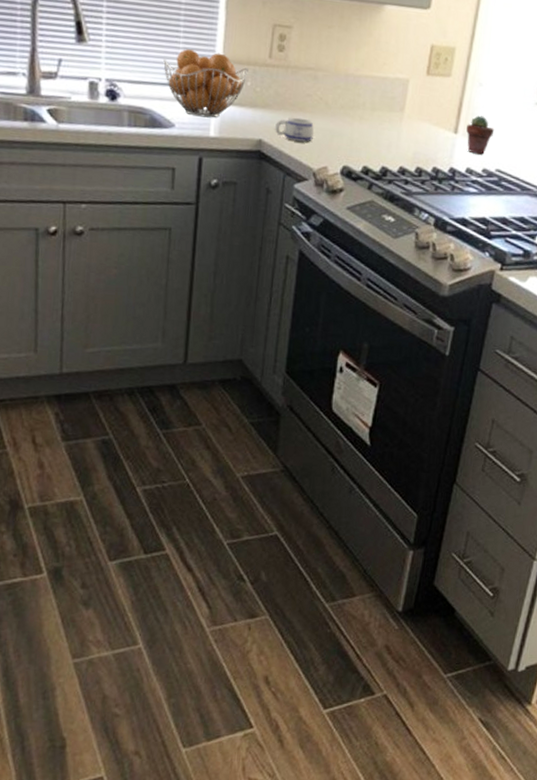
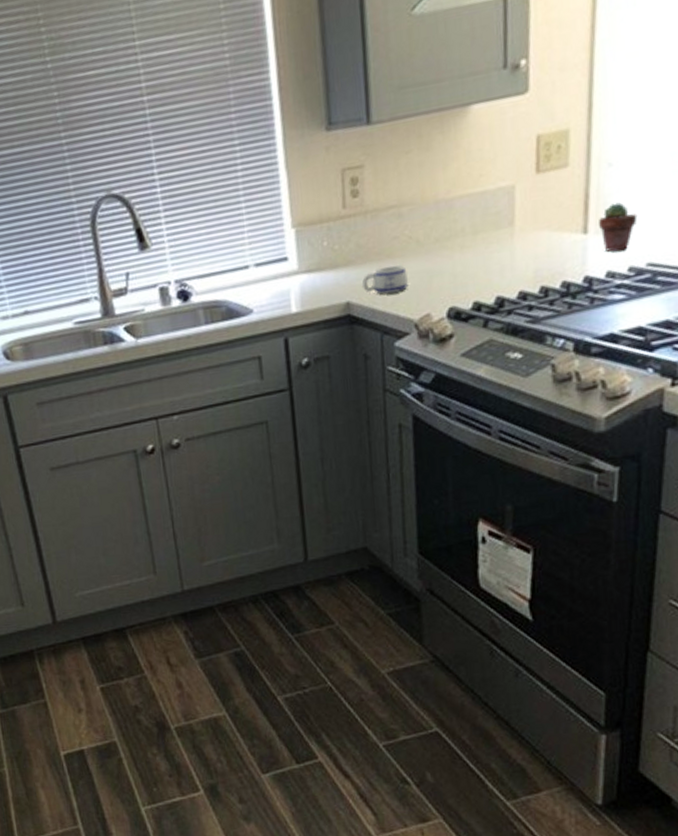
fruit basket: present [163,49,248,118] -> none [230,218,323,295]

